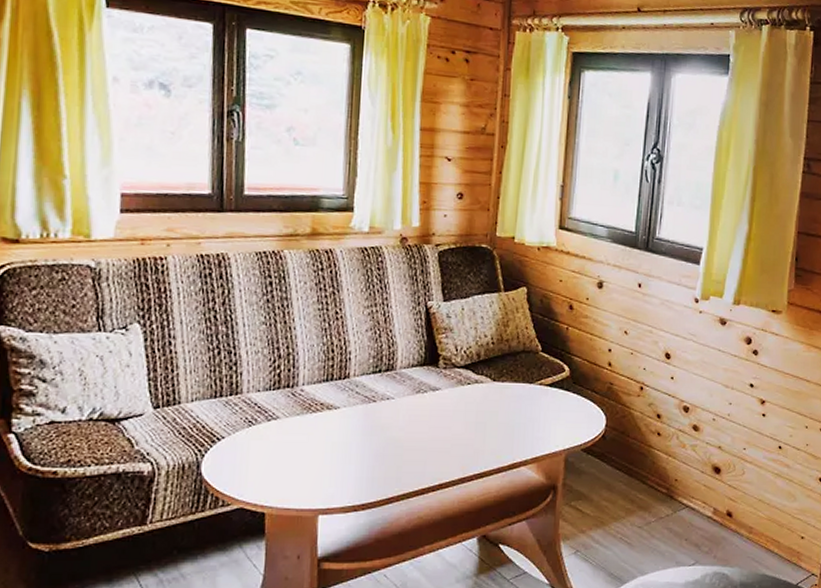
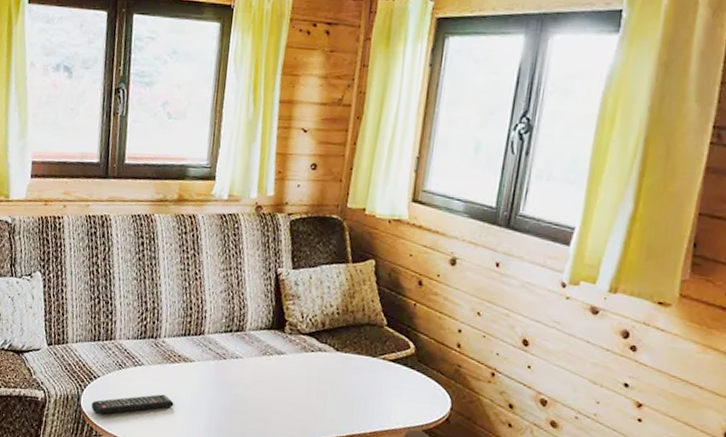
remote control: none [215,448,318,482] -> present [91,394,174,415]

